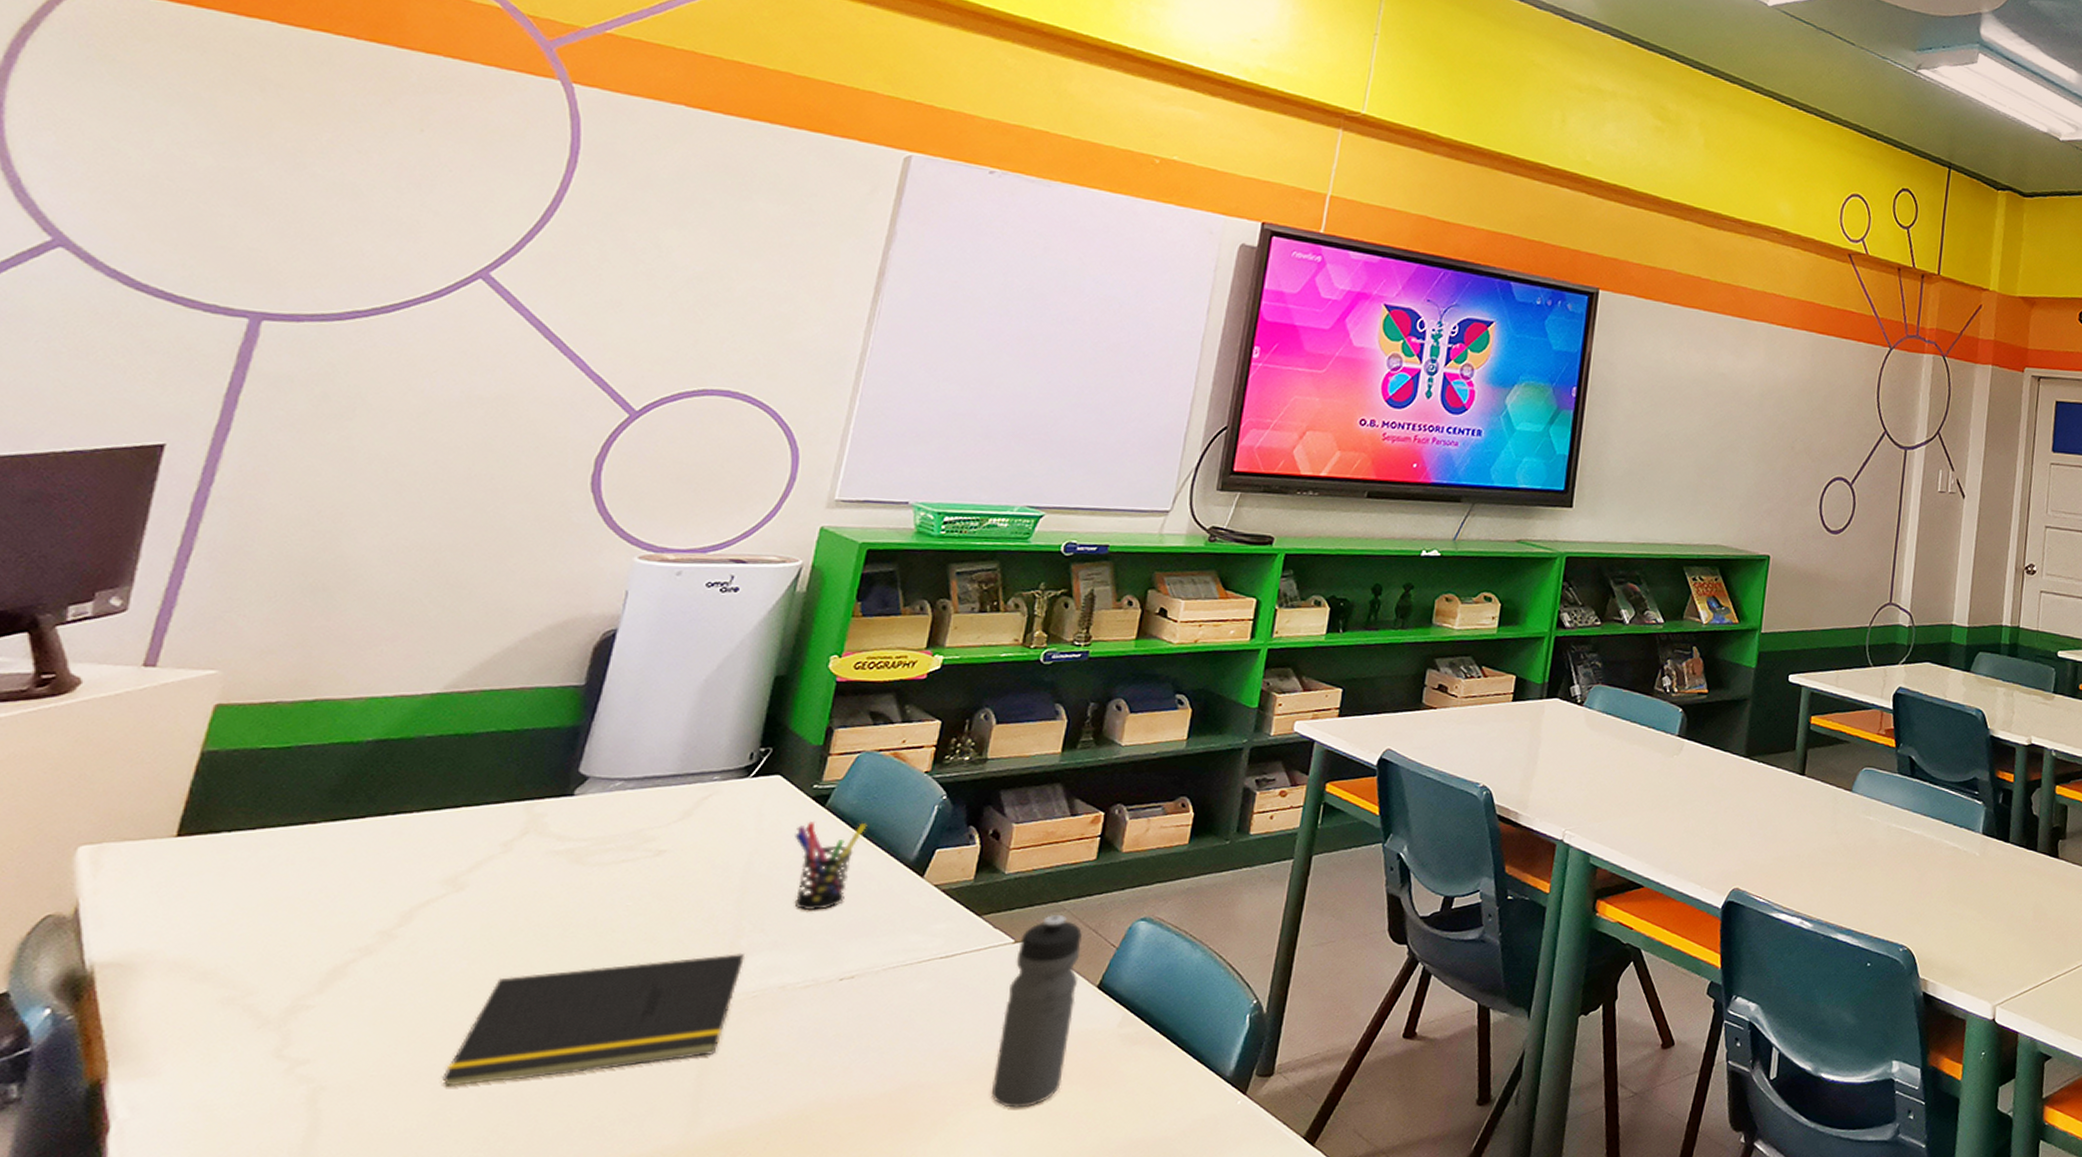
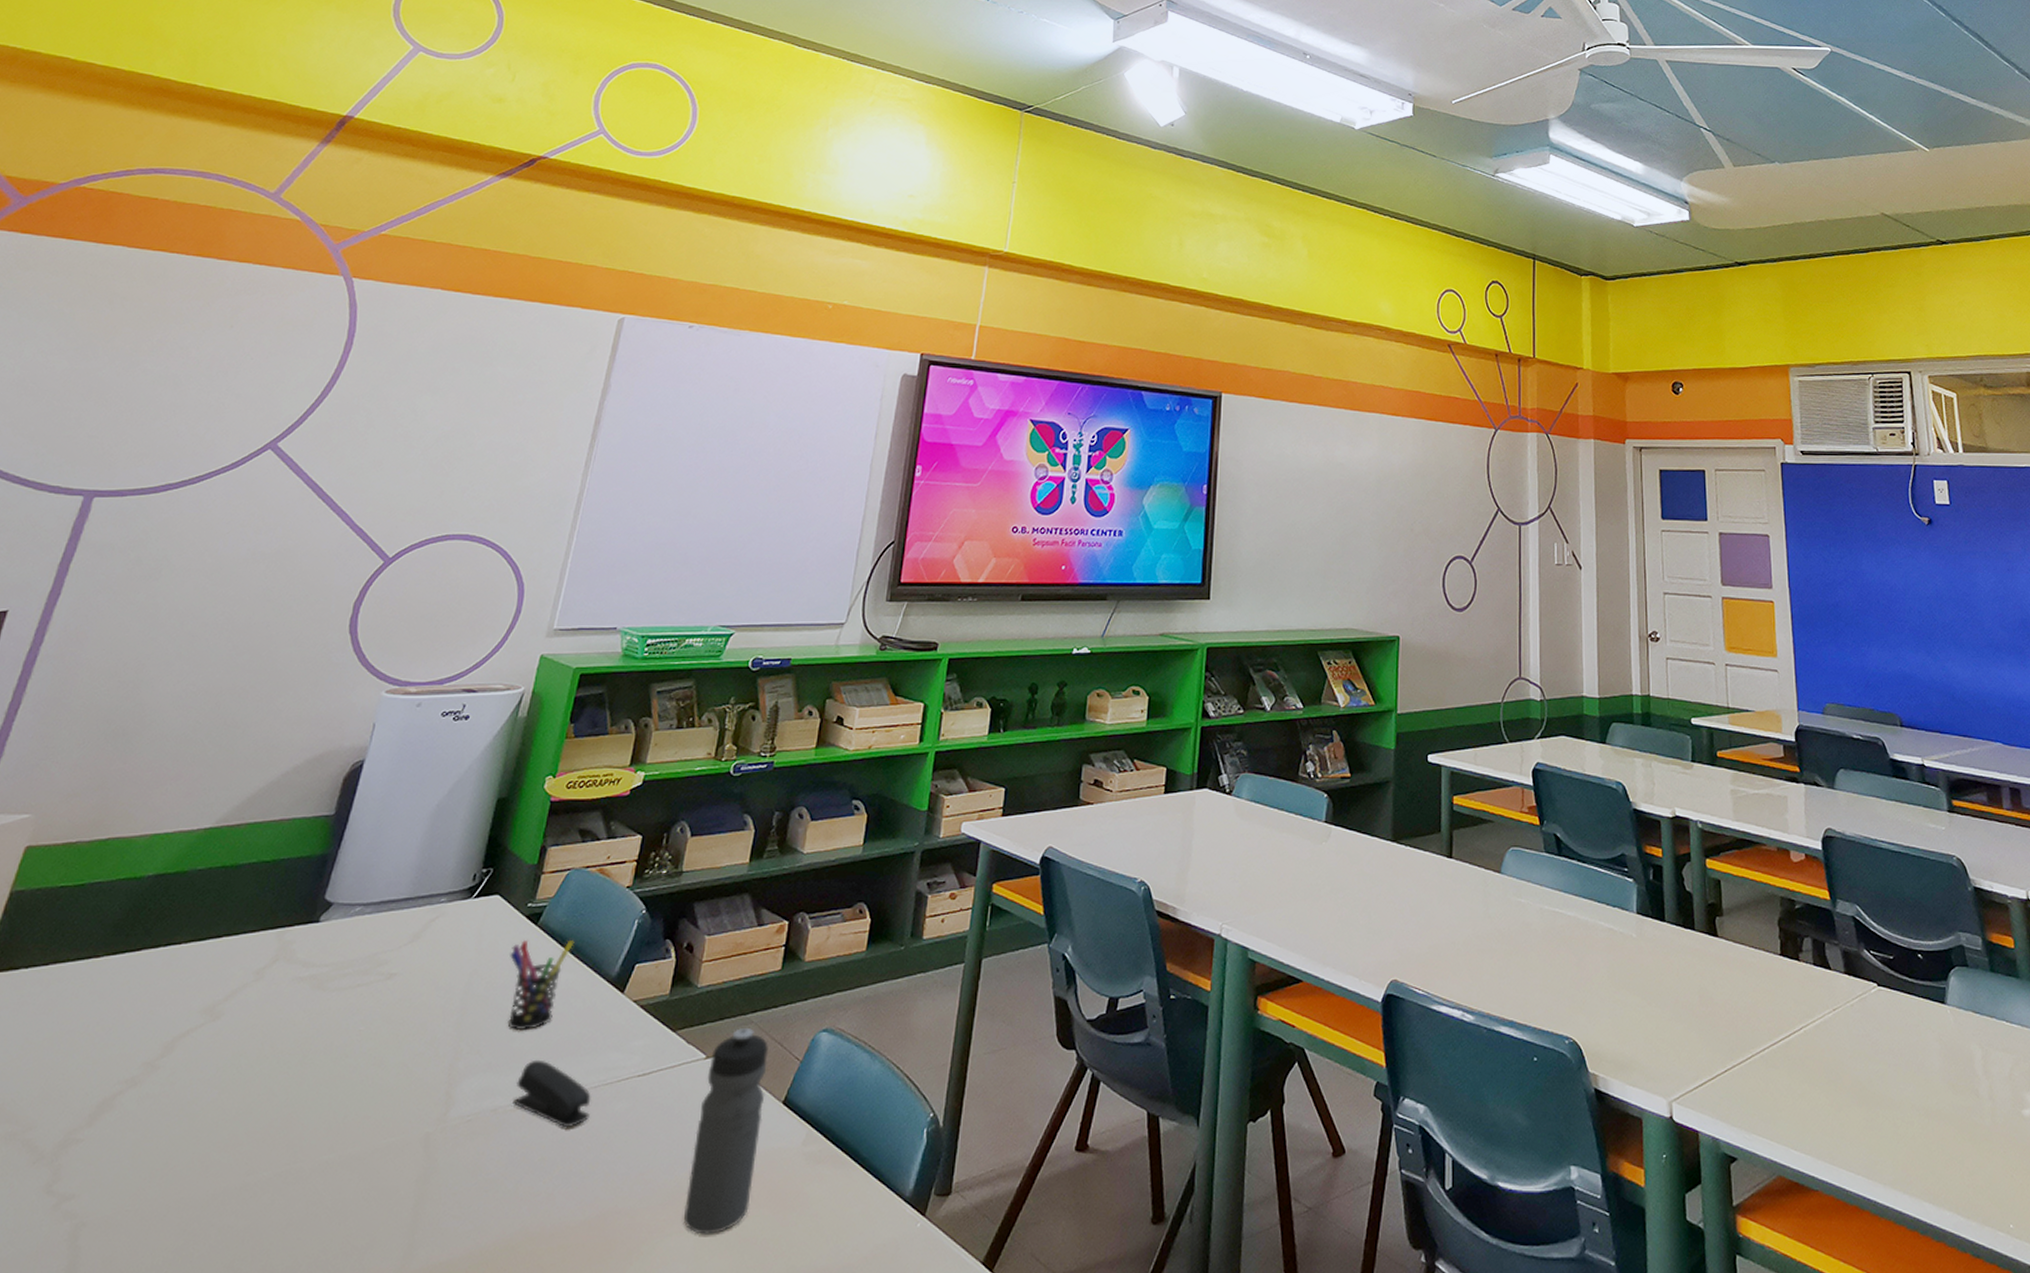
notepad: present [442,952,746,1086] -> none [188,1075,462,1220]
stapler: none [802,939,889,1005] -> present [512,1059,591,1127]

